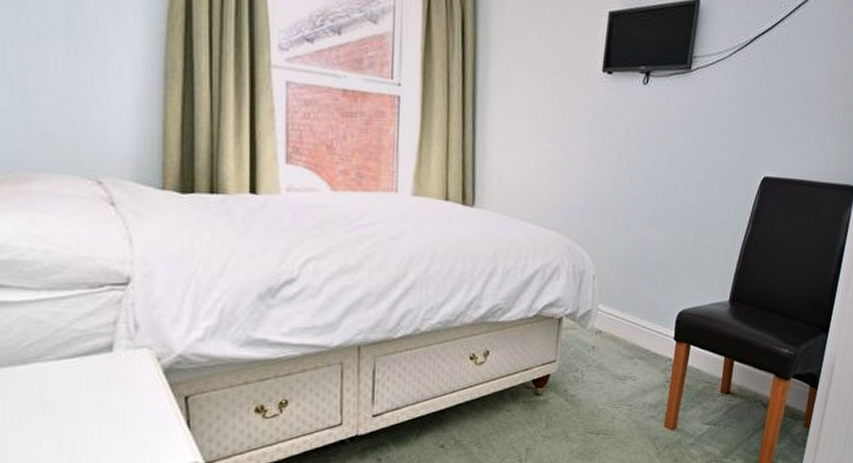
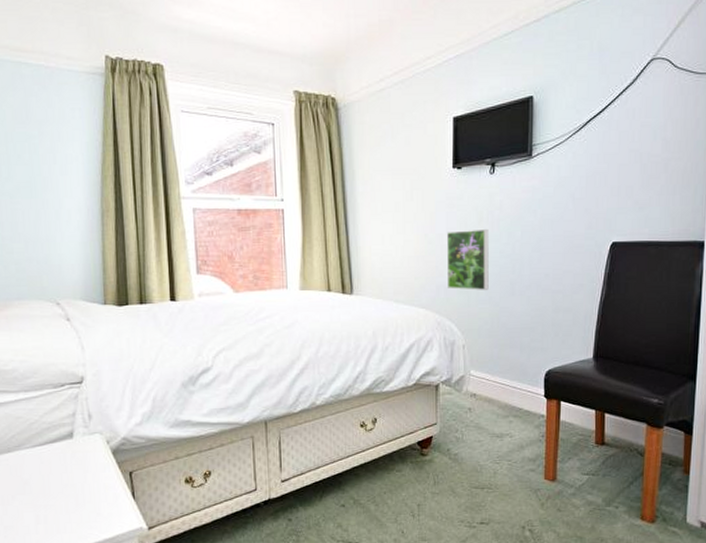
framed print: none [583,145,635,216] -> present [446,230,489,290]

